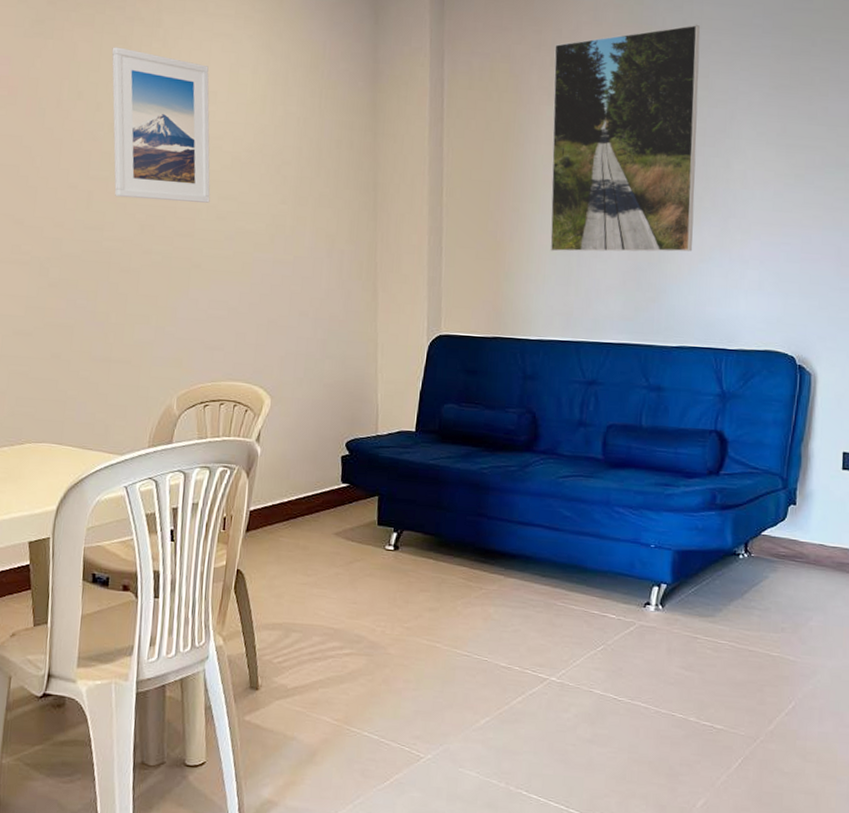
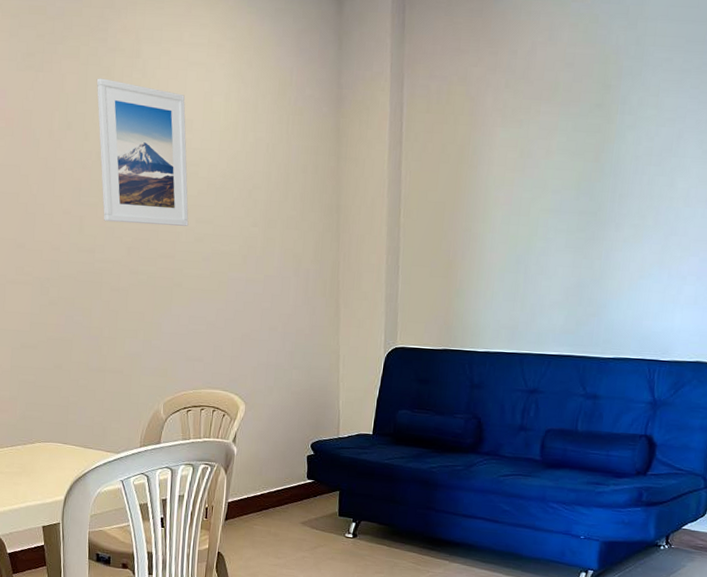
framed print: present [550,24,700,252] -> none [498,41,653,270]

